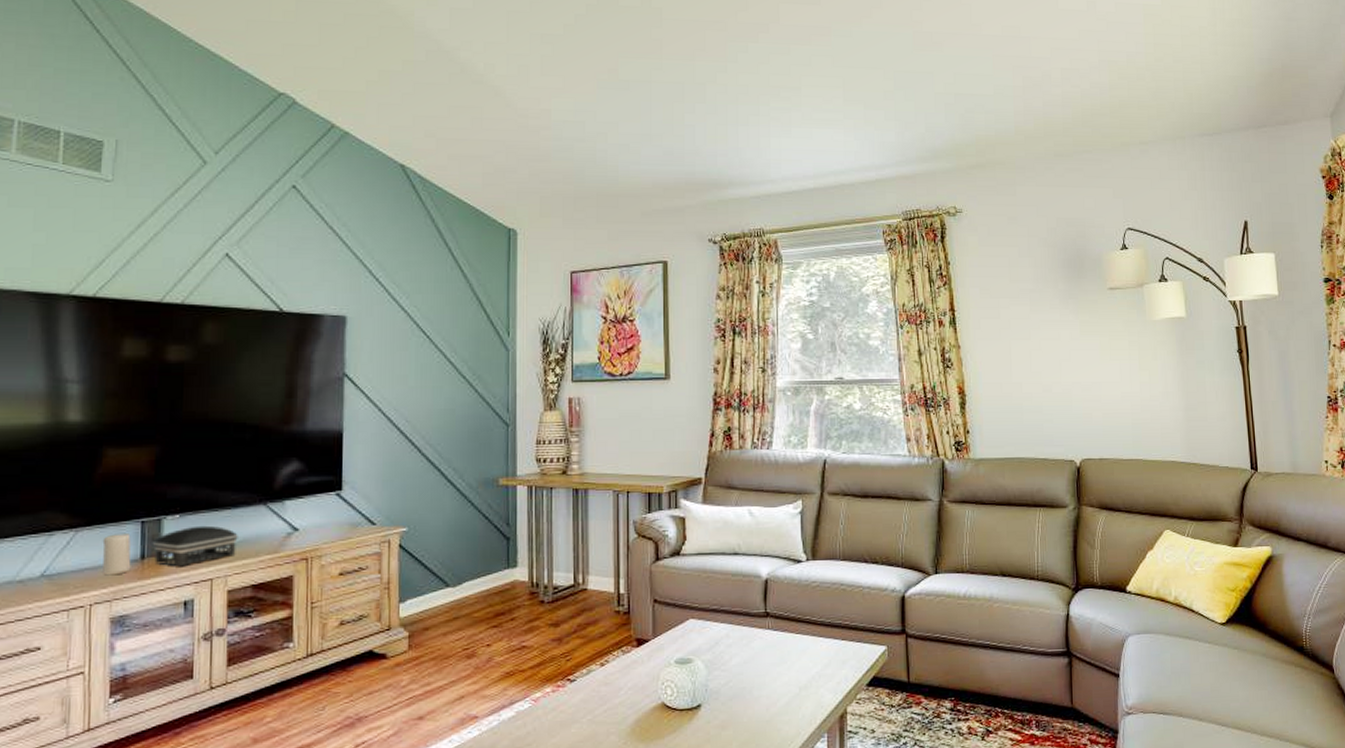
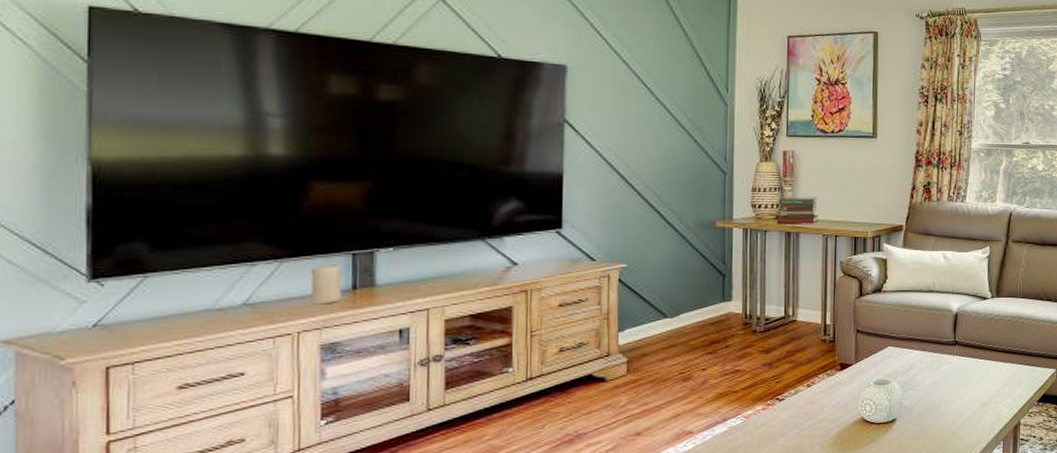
wireless router: present [152,525,238,567] -> none [364,258,456,298]
books: none [564,448,609,480] -> present [777,196,819,224]

